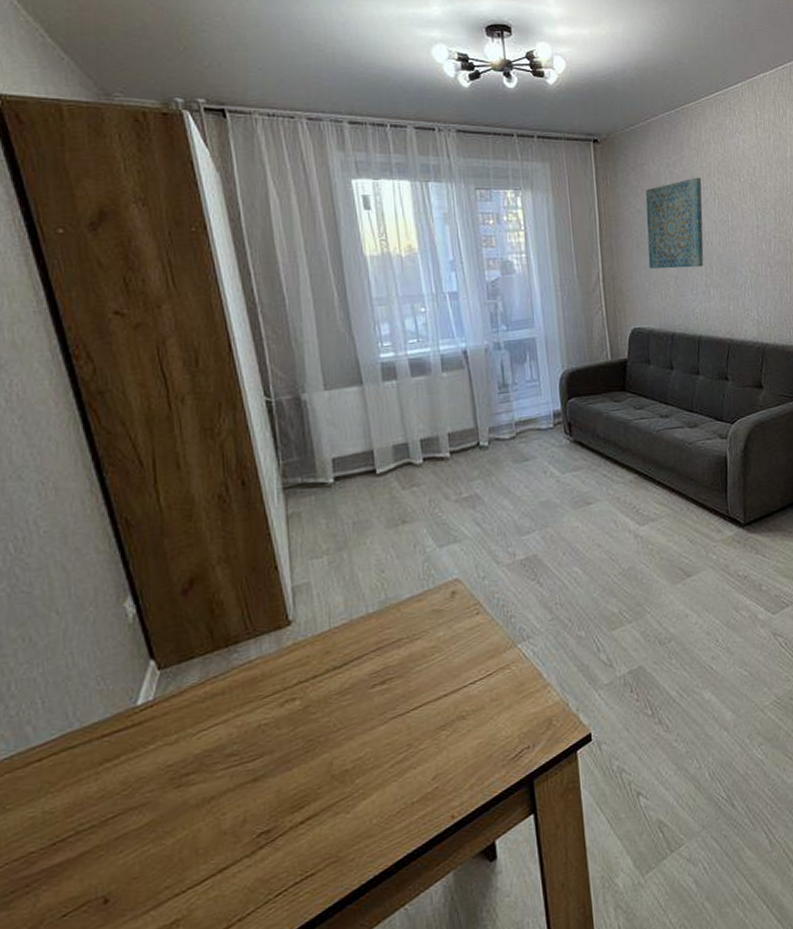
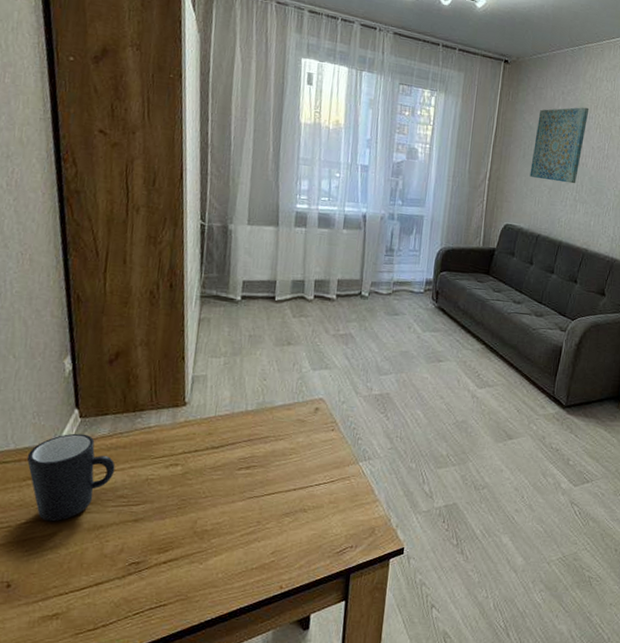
mug: none [98,688,216,809] -> present [26,433,116,522]

